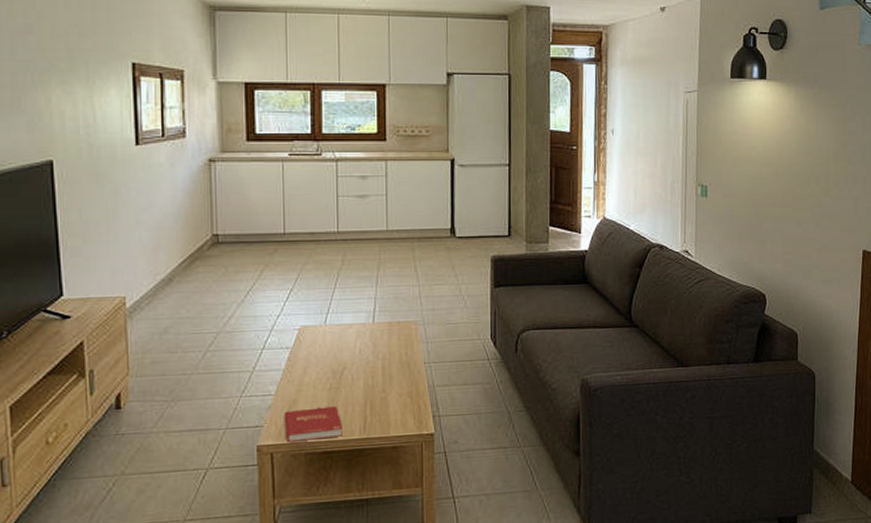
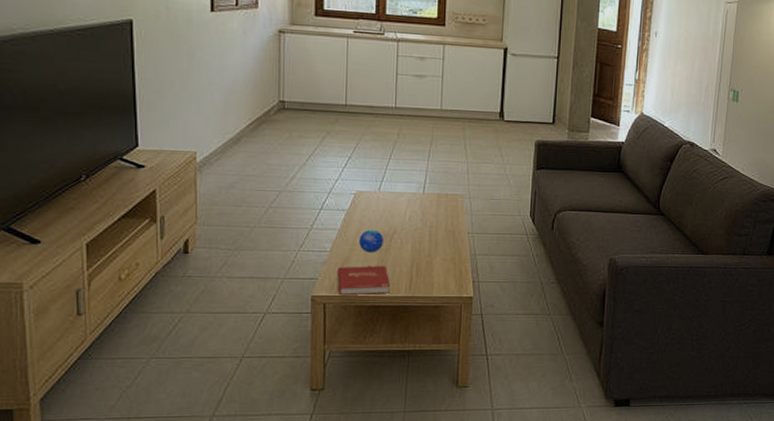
decorative orb: none [306,366,333,393] -> present [359,229,383,253]

